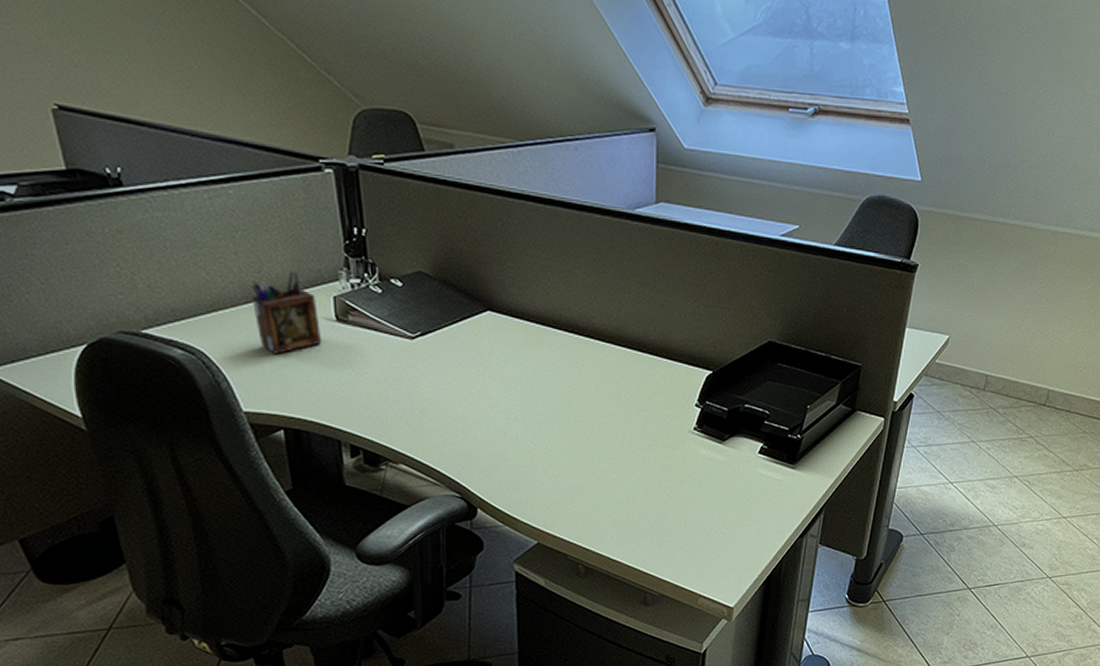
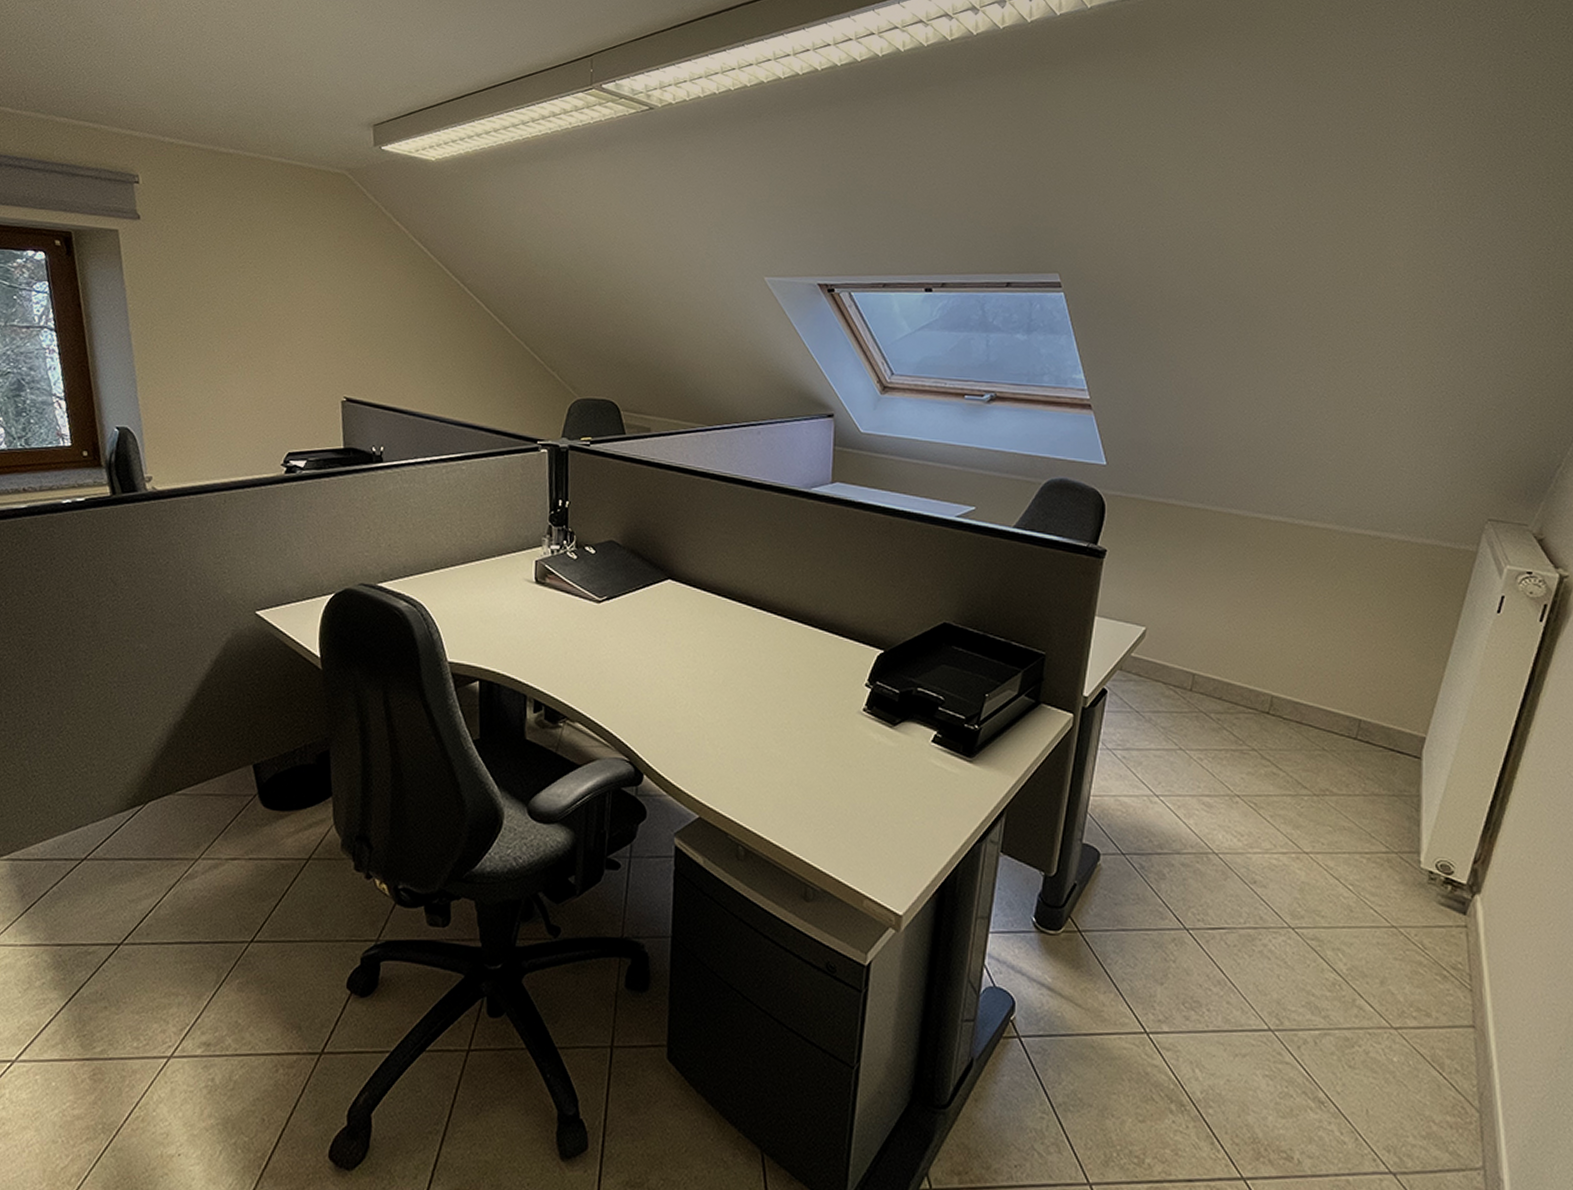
desk organizer: present [251,271,323,354] -> none [468,536,522,611]

